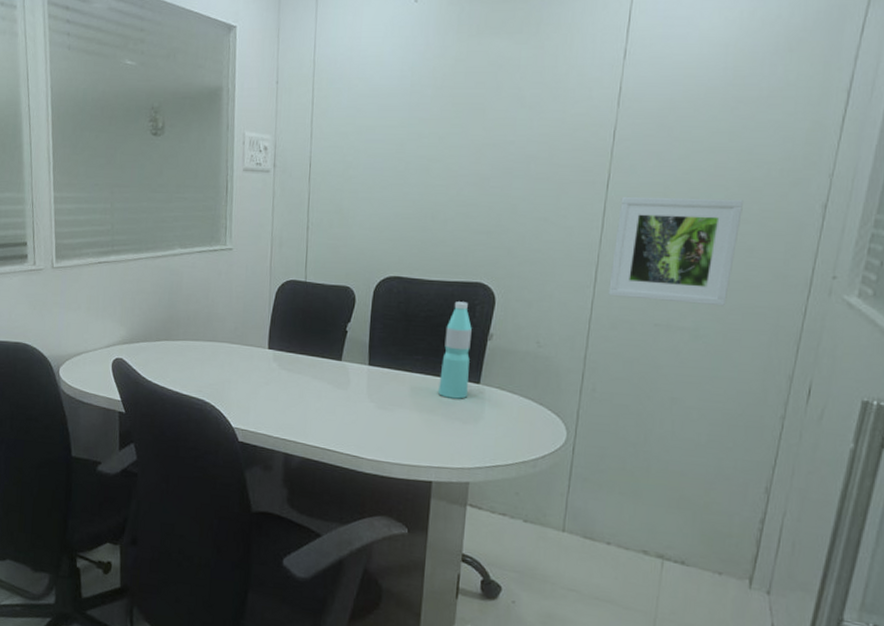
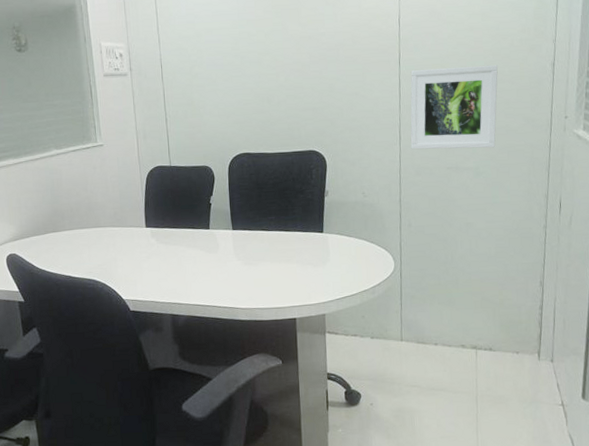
water bottle: present [438,301,472,399] -> none [291,167,315,248]

